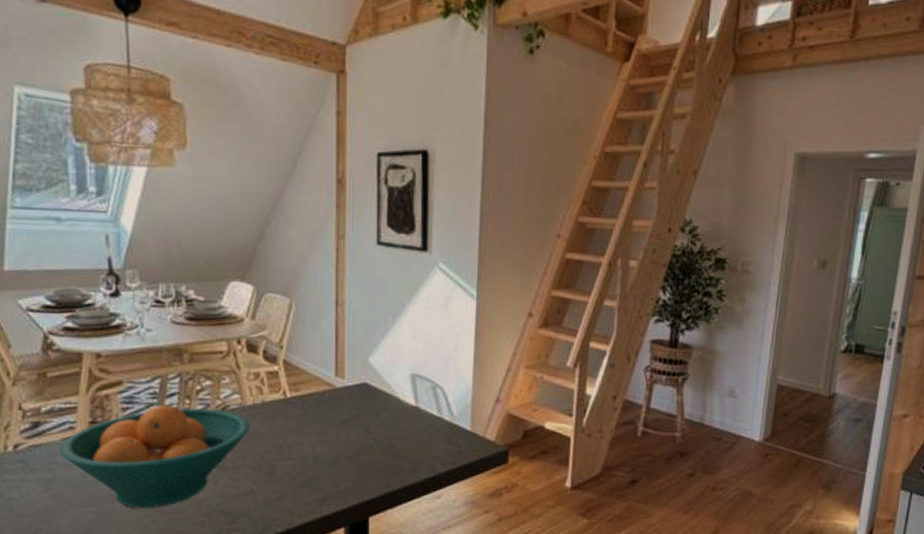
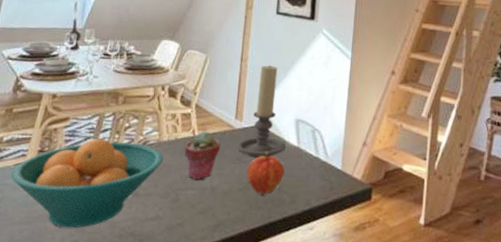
potted succulent: none [275,391,320,448] -> present [184,131,221,180]
candle holder: none [339,310,401,421] -> present [236,65,286,159]
fruit: none [356,414,401,463] -> present [246,152,285,196]

